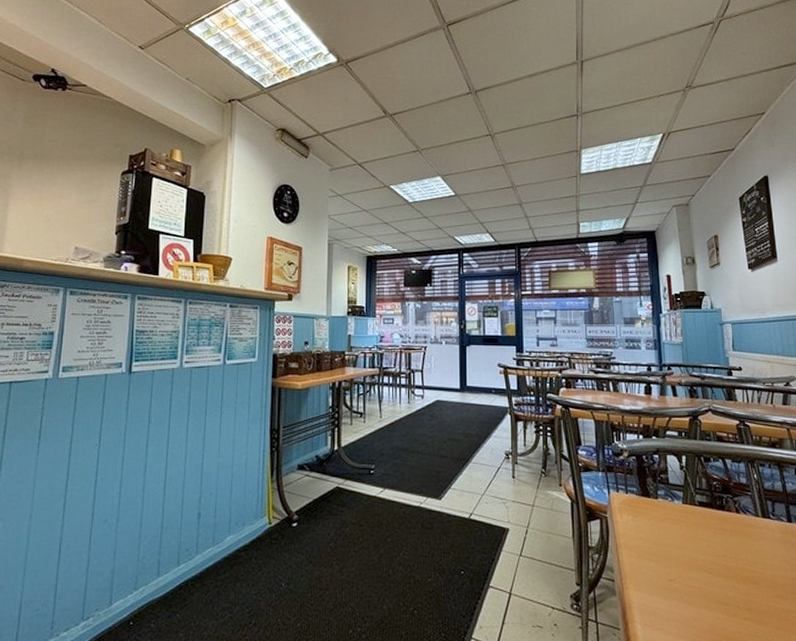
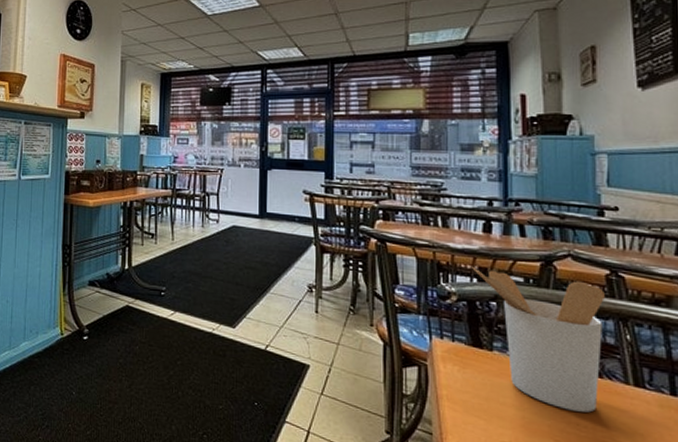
utensil holder: none [638,424,738,545] -> present [472,266,605,413]

